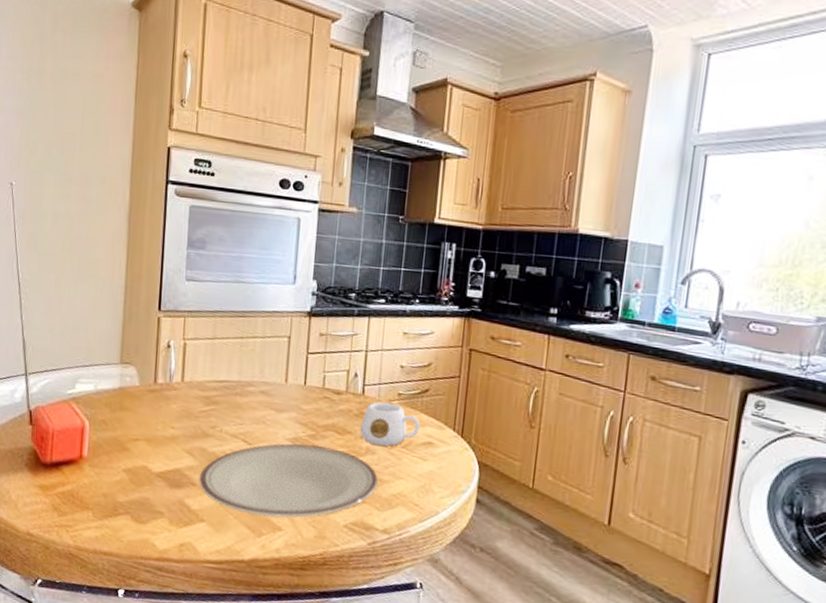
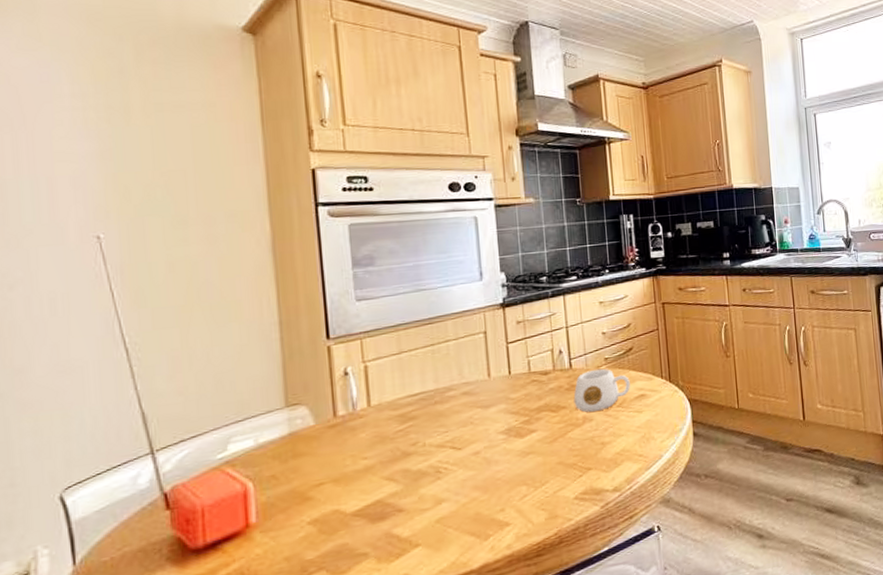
plate: present [199,443,379,518] -> none [406,426,601,522]

